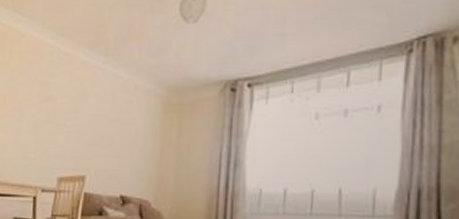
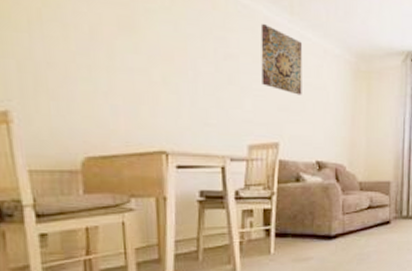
wall art: none [75,67,114,130] -> present [260,23,302,95]

